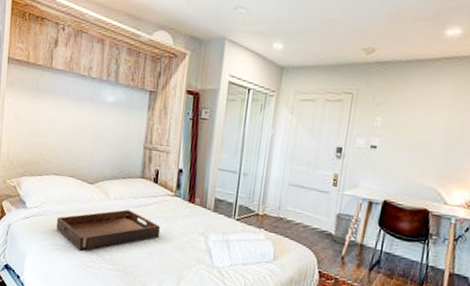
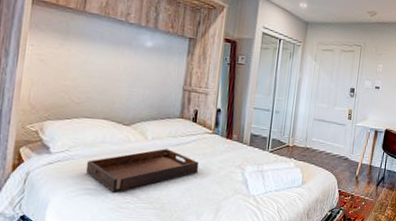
waste bin: present [333,212,361,246] -> none [349,140,370,167]

